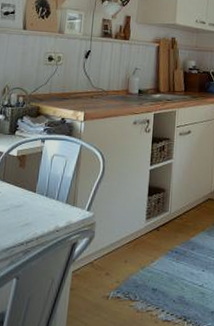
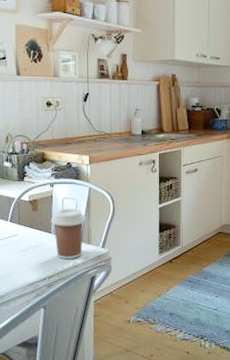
coffee cup: none [37,165,74,223] -> present [51,208,86,260]

